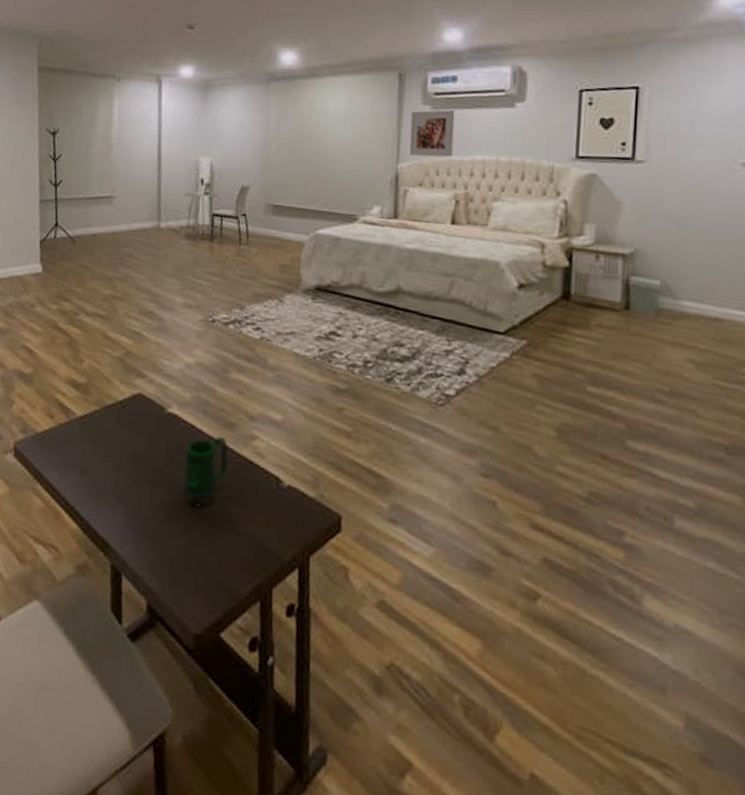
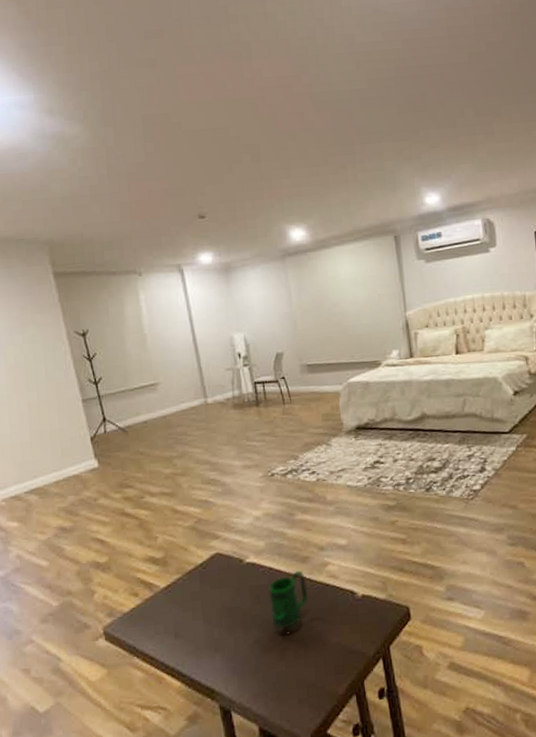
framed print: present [409,110,455,157] -> none [409,261,448,304]

